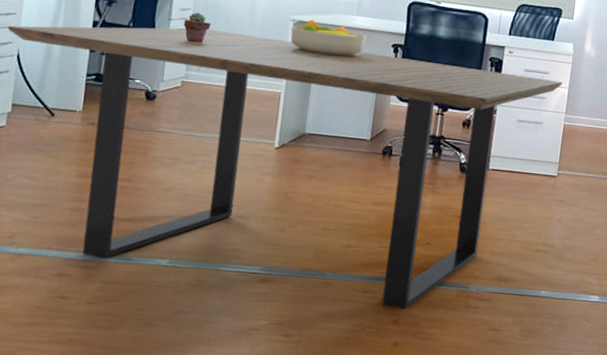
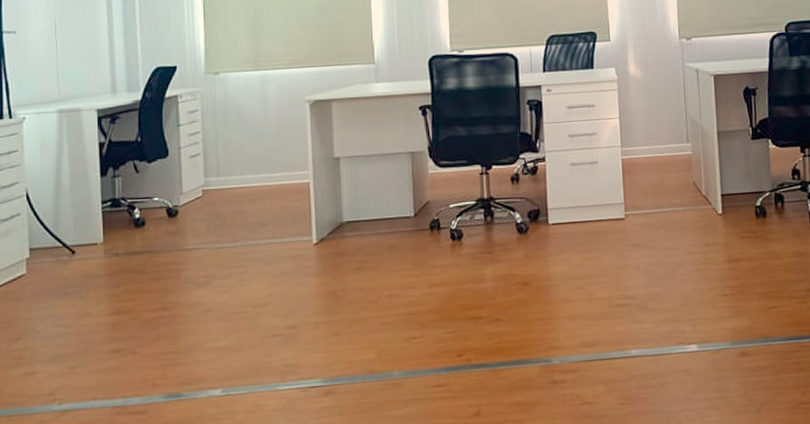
dining table: present [7,26,563,309] -> none [11,112,612,400]
potted succulent: present [183,12,211,44] -> none [194,112,223,147]
fruit bowl: present [290,19,367,57] -> none [307,95,391,133]

